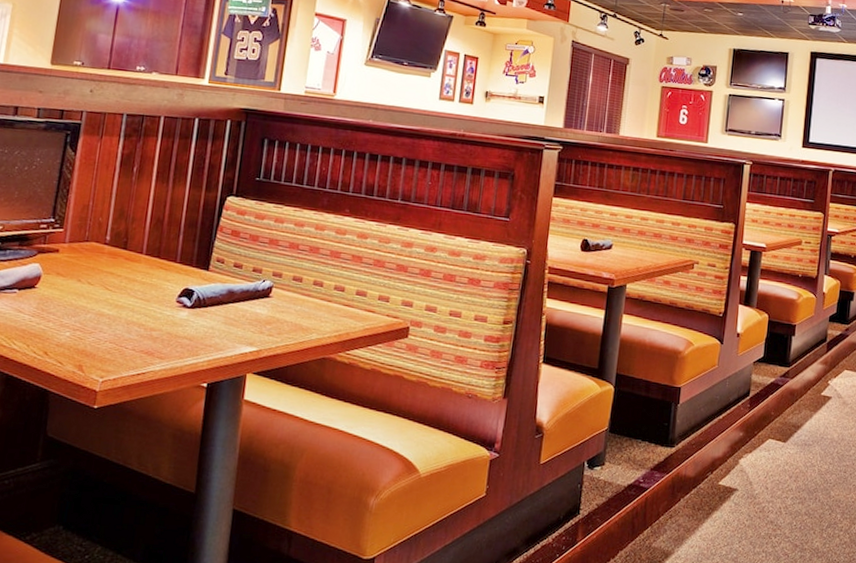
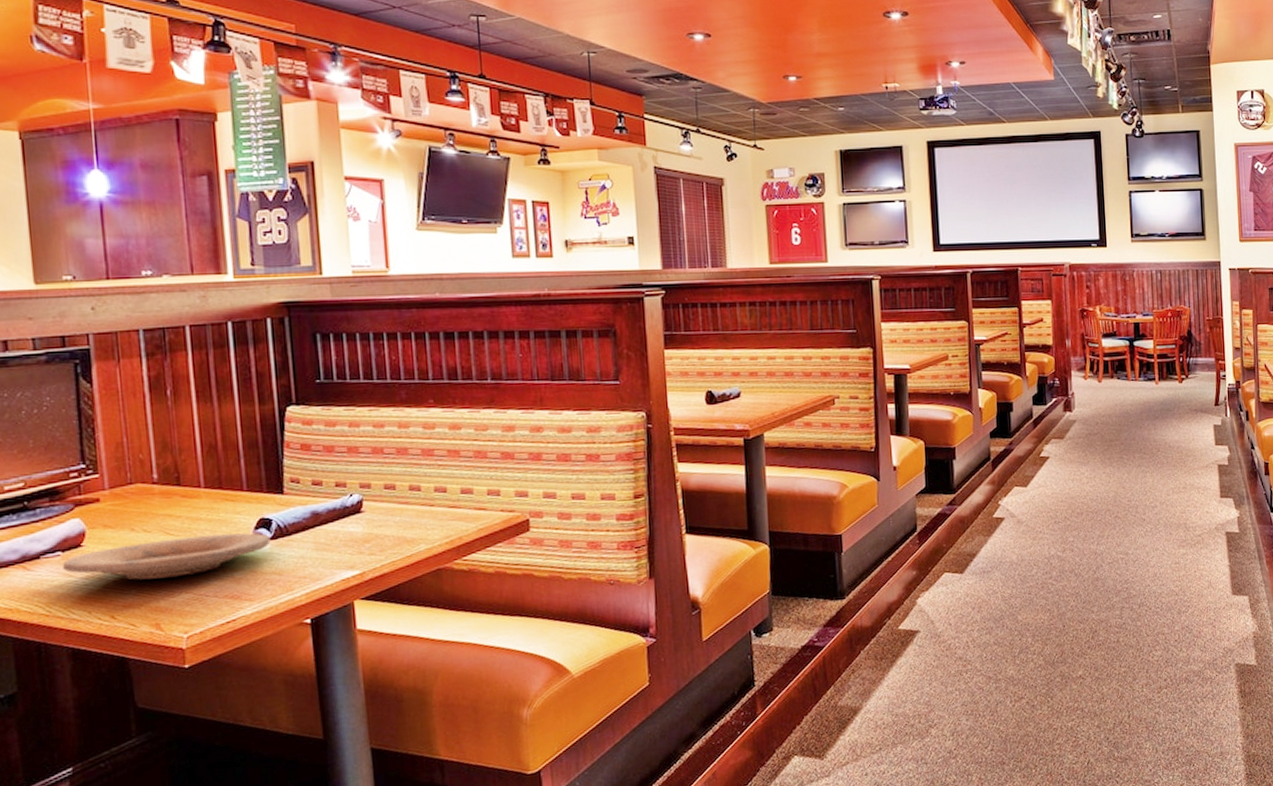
plate: none [15,293,190,327] -> present [62,533,271,580]

